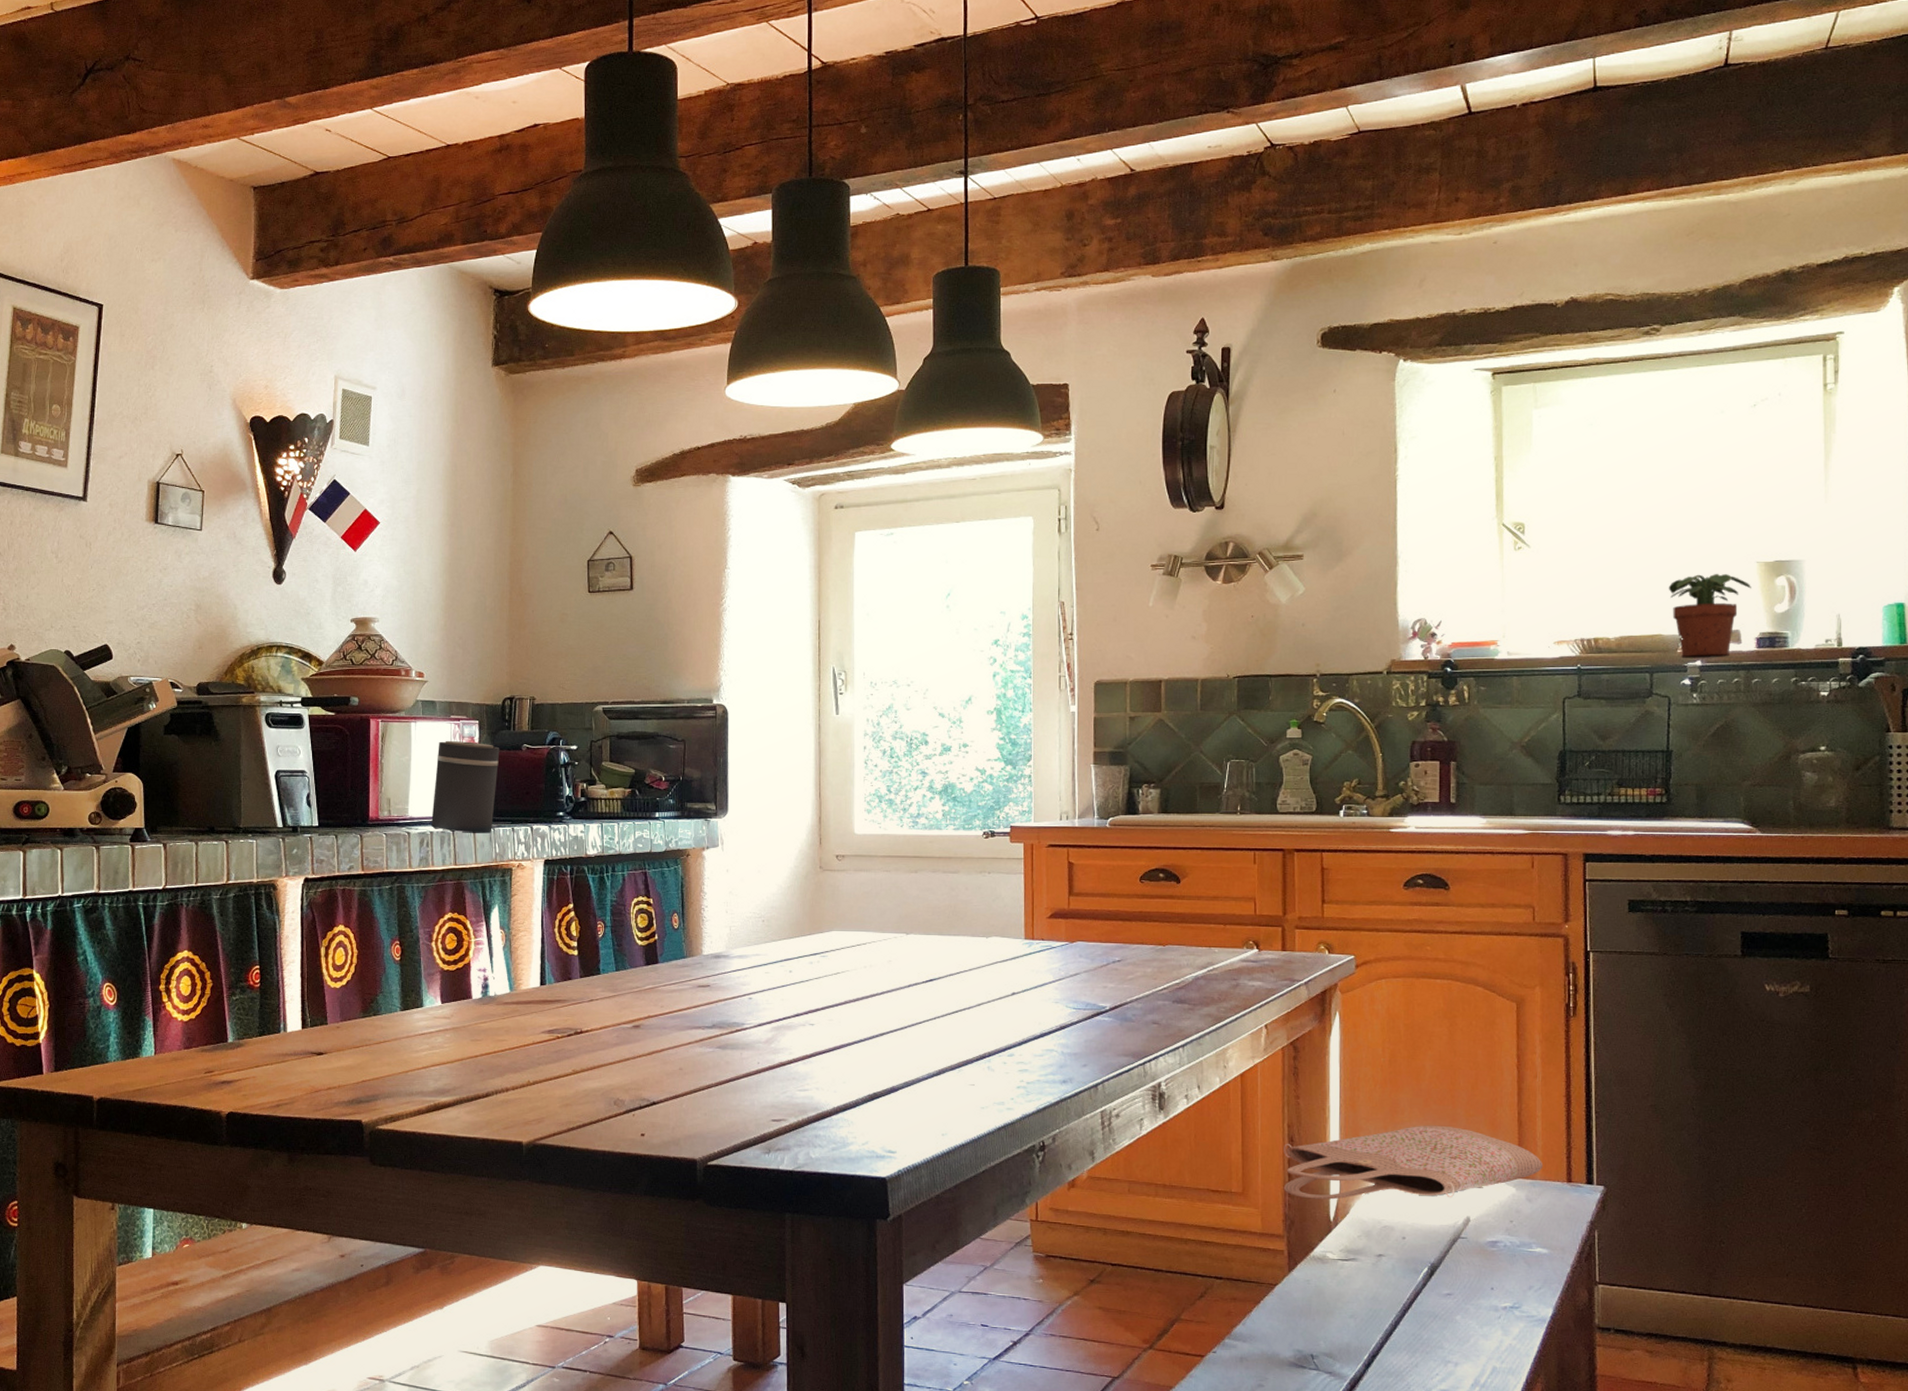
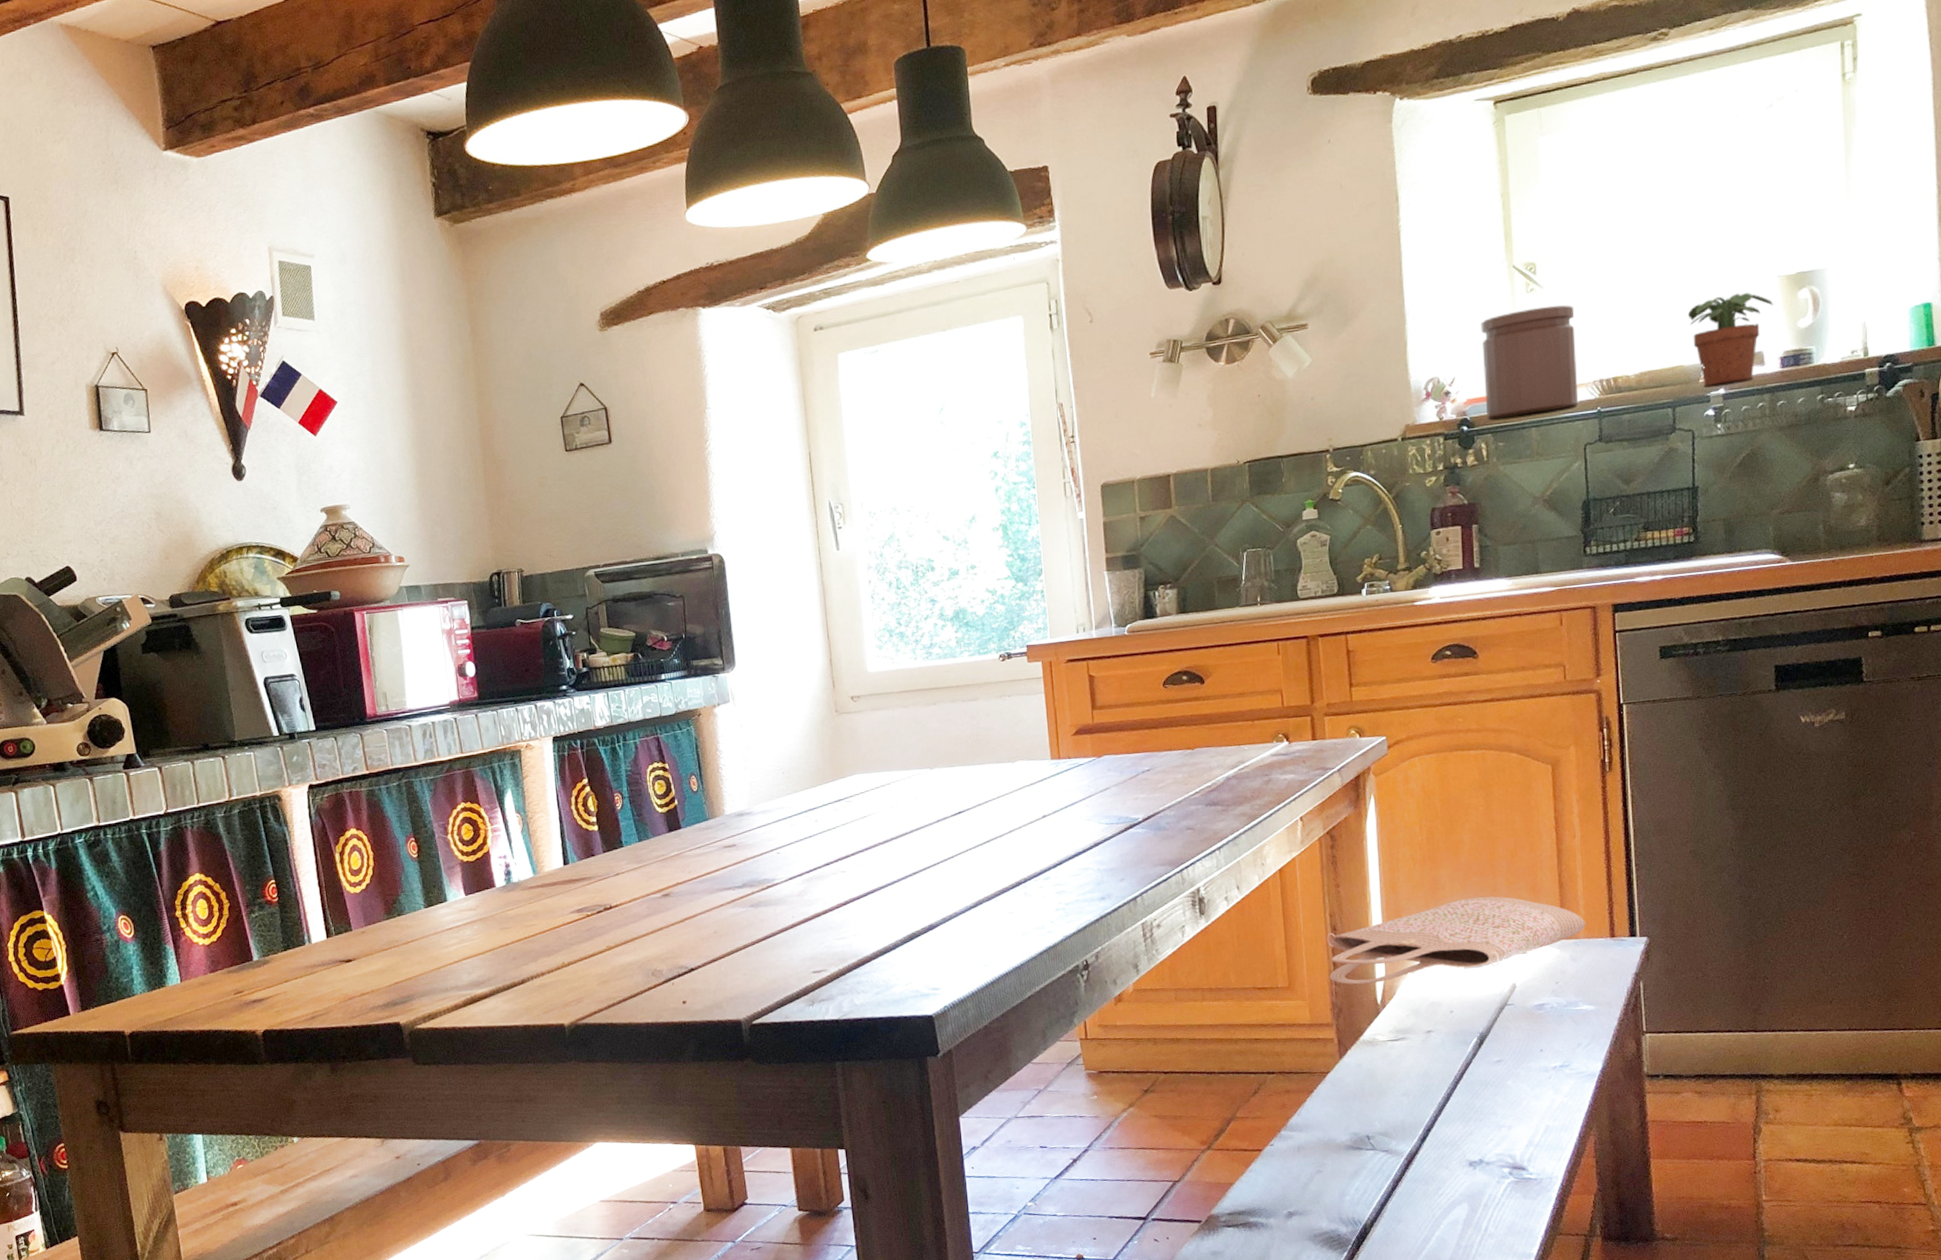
cylinder: present [431,740,500,833] -> none [428,623,496,719]
jar: none [1469,564,1560,666] -> present [1481,304,1579,421]

